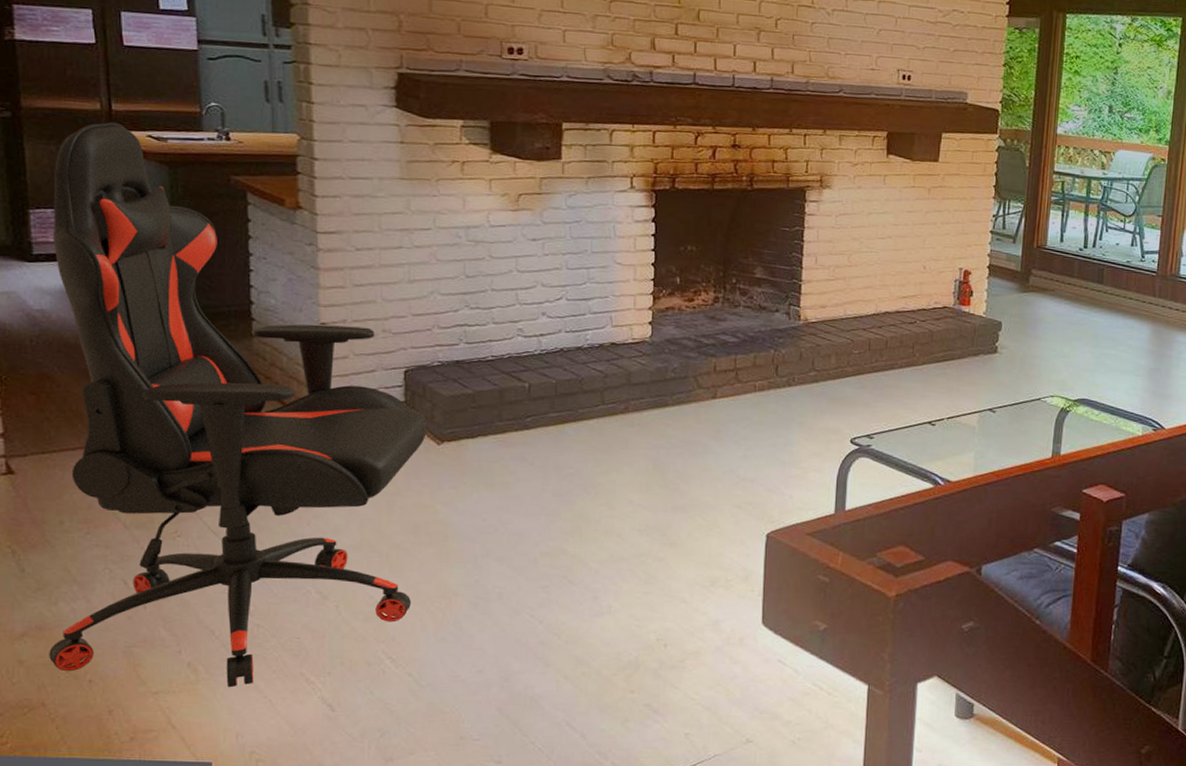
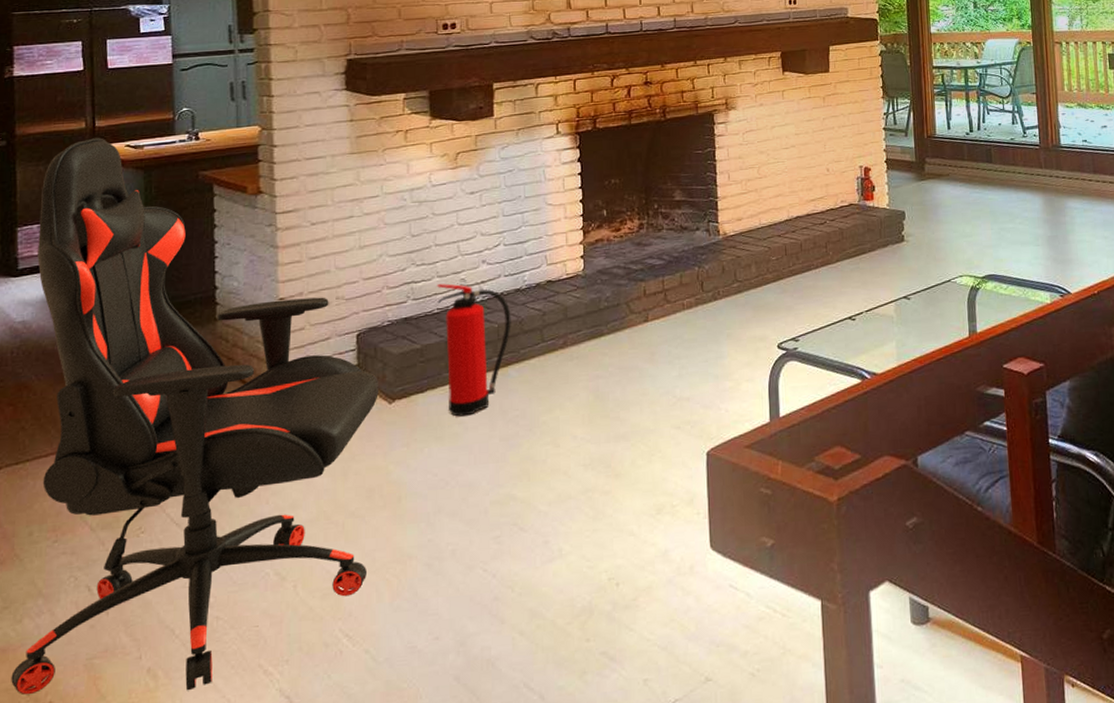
fire extinguisher: none [492,331,571,467] -> present [437,284,511,417]

